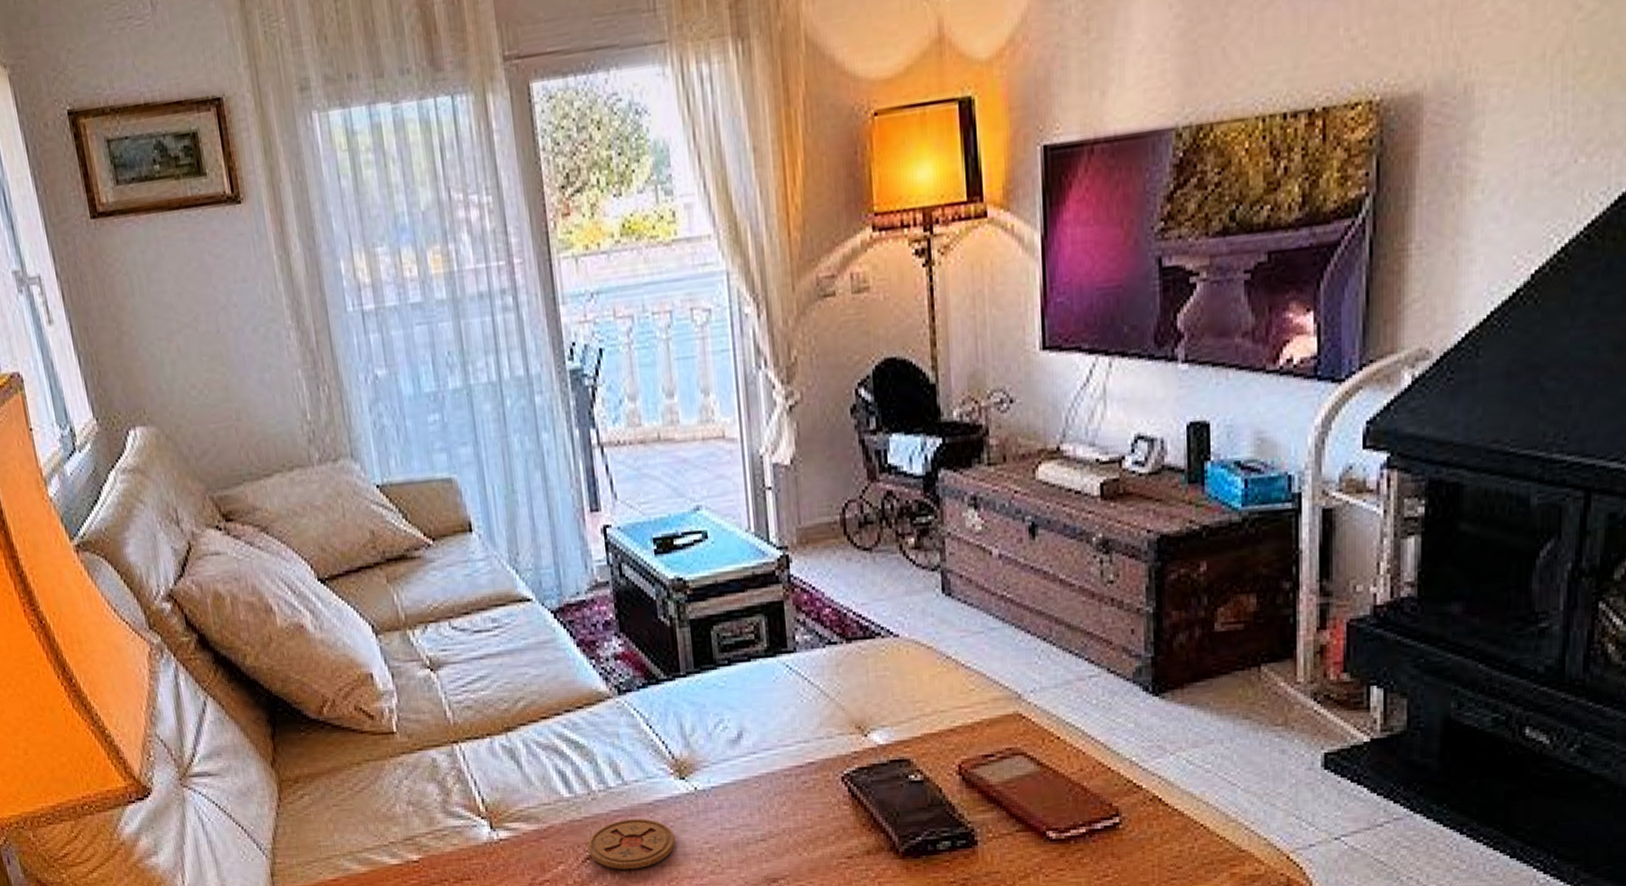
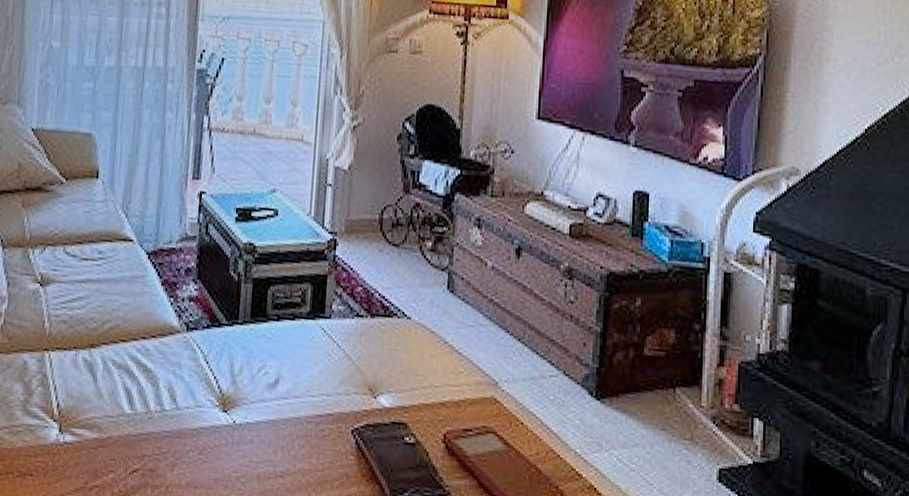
coaster: present [588,819,676,870] -> none [136,440,211,487]

